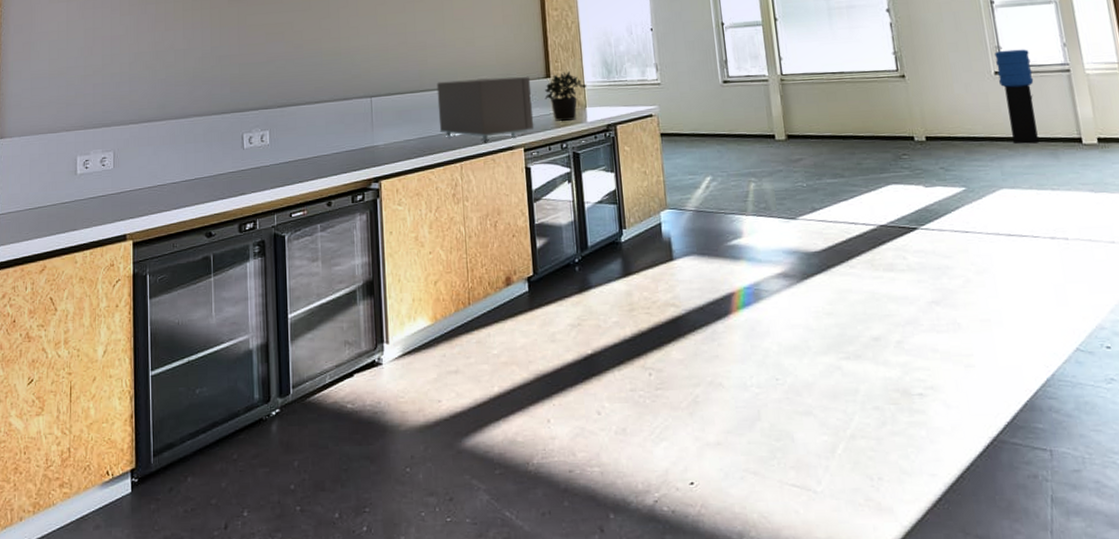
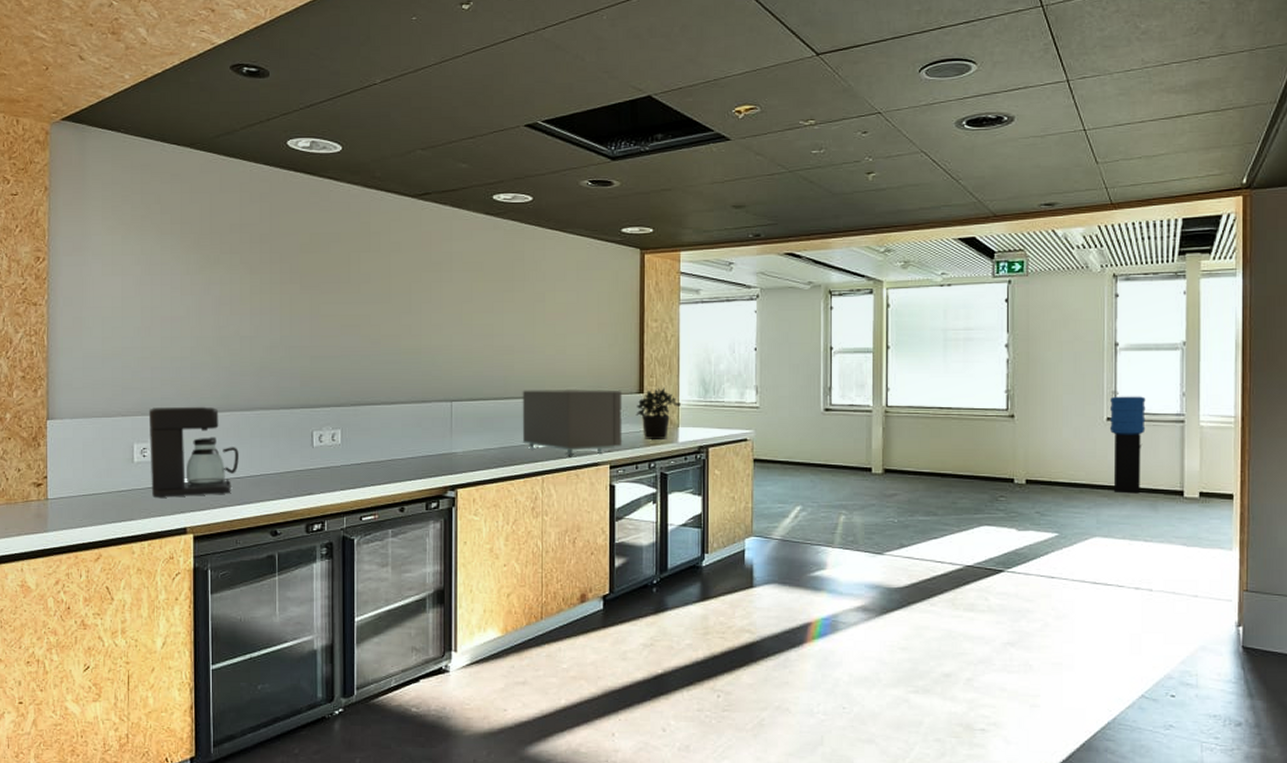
coffee maker: none [91,117,175,208] -> present [148,406,239,499]

